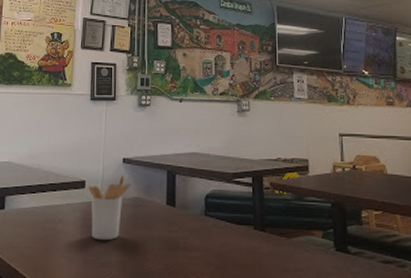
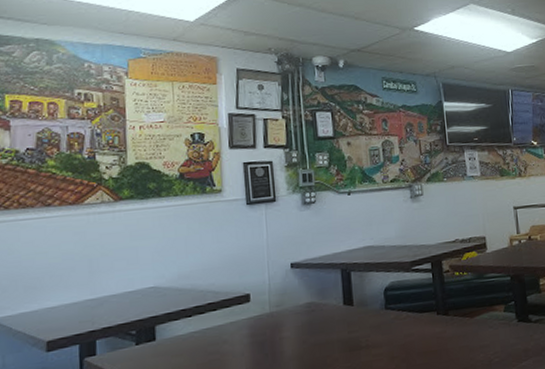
utensil holder: present [88,174,131,241] -> none [254,280,303,355]

